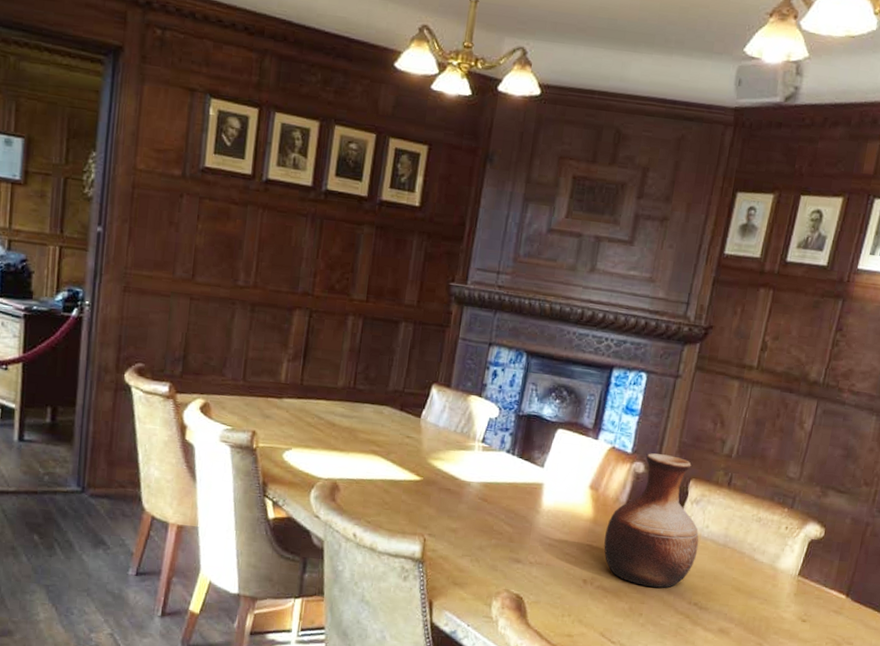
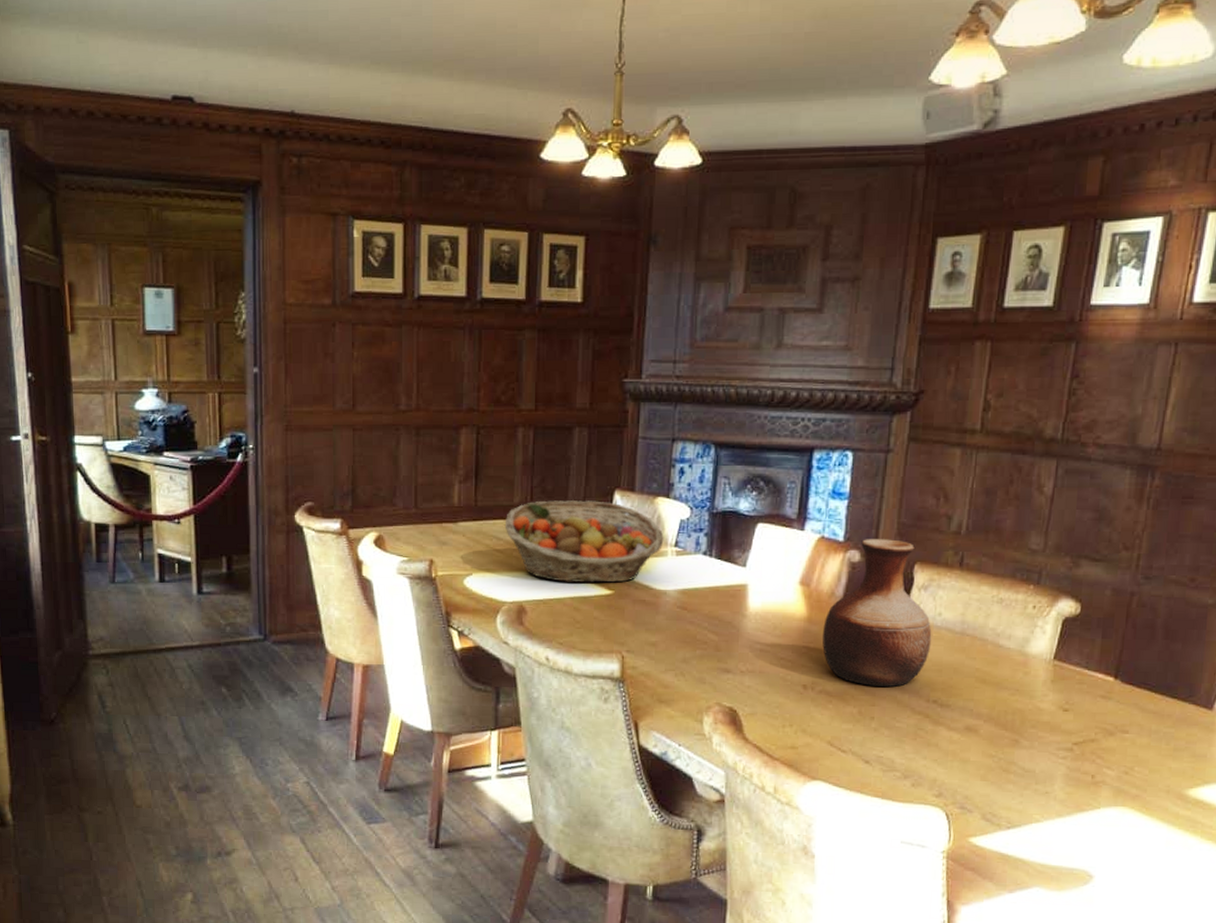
fruit basket: none [326,387,473,470] -> present [504,500,664,584]

